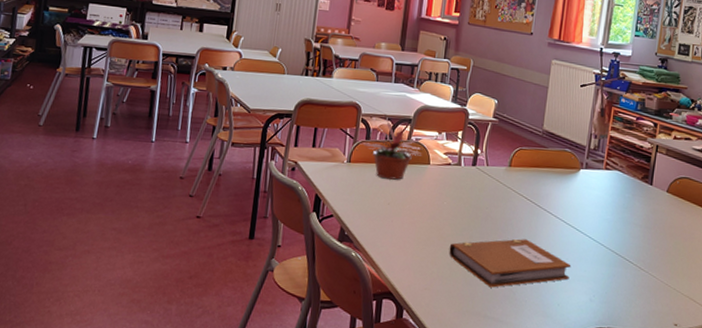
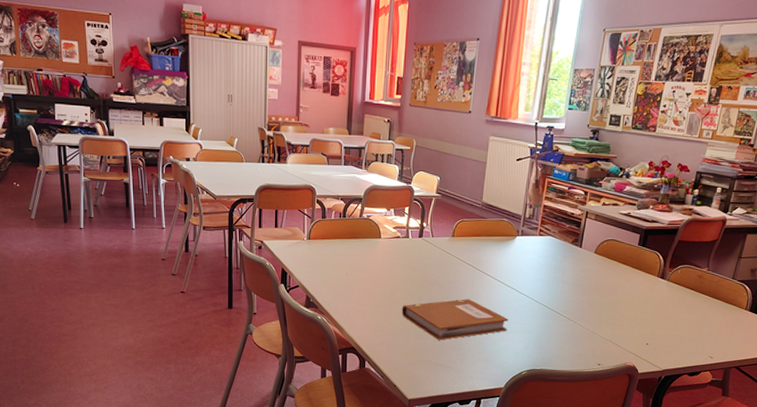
potted plant: present [359,118,421,180] -> none [316,198,373,253]

